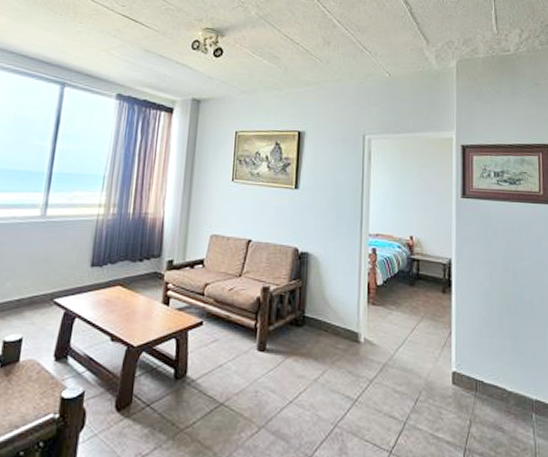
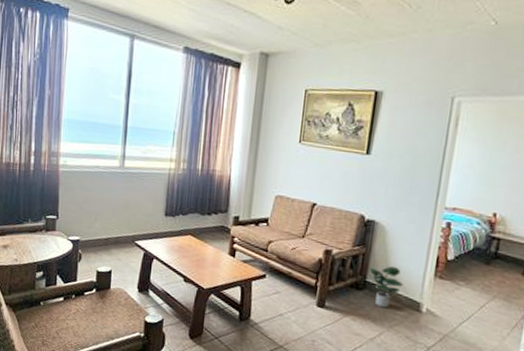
potted plant: none [306,298,340,343] -> present [368,266,403,308]

